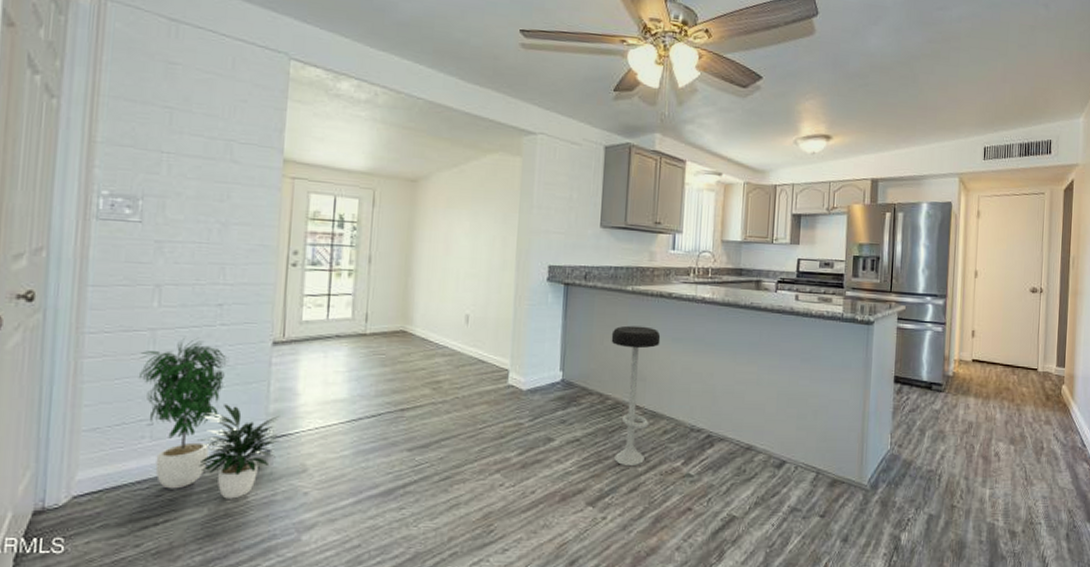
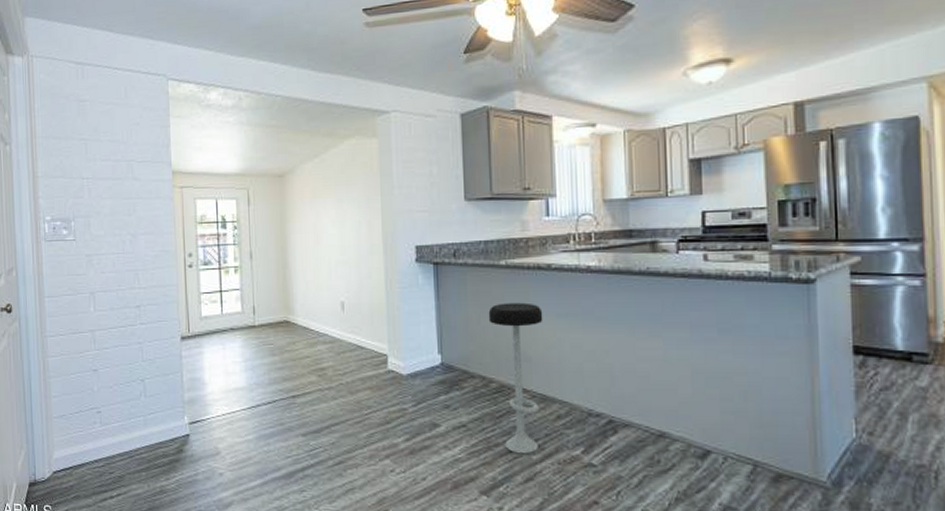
potted plant: present [138,337,280,499] -> none [86,336,196,478]

